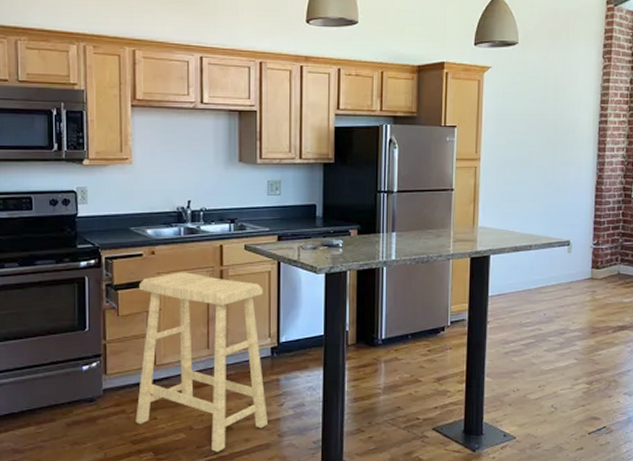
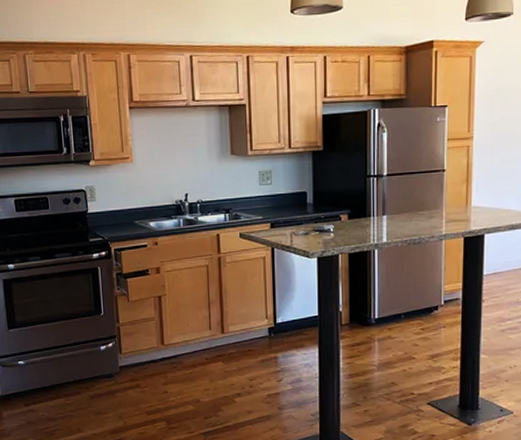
stool: present [136,272,268,452] -> none [145,260,268,422]

